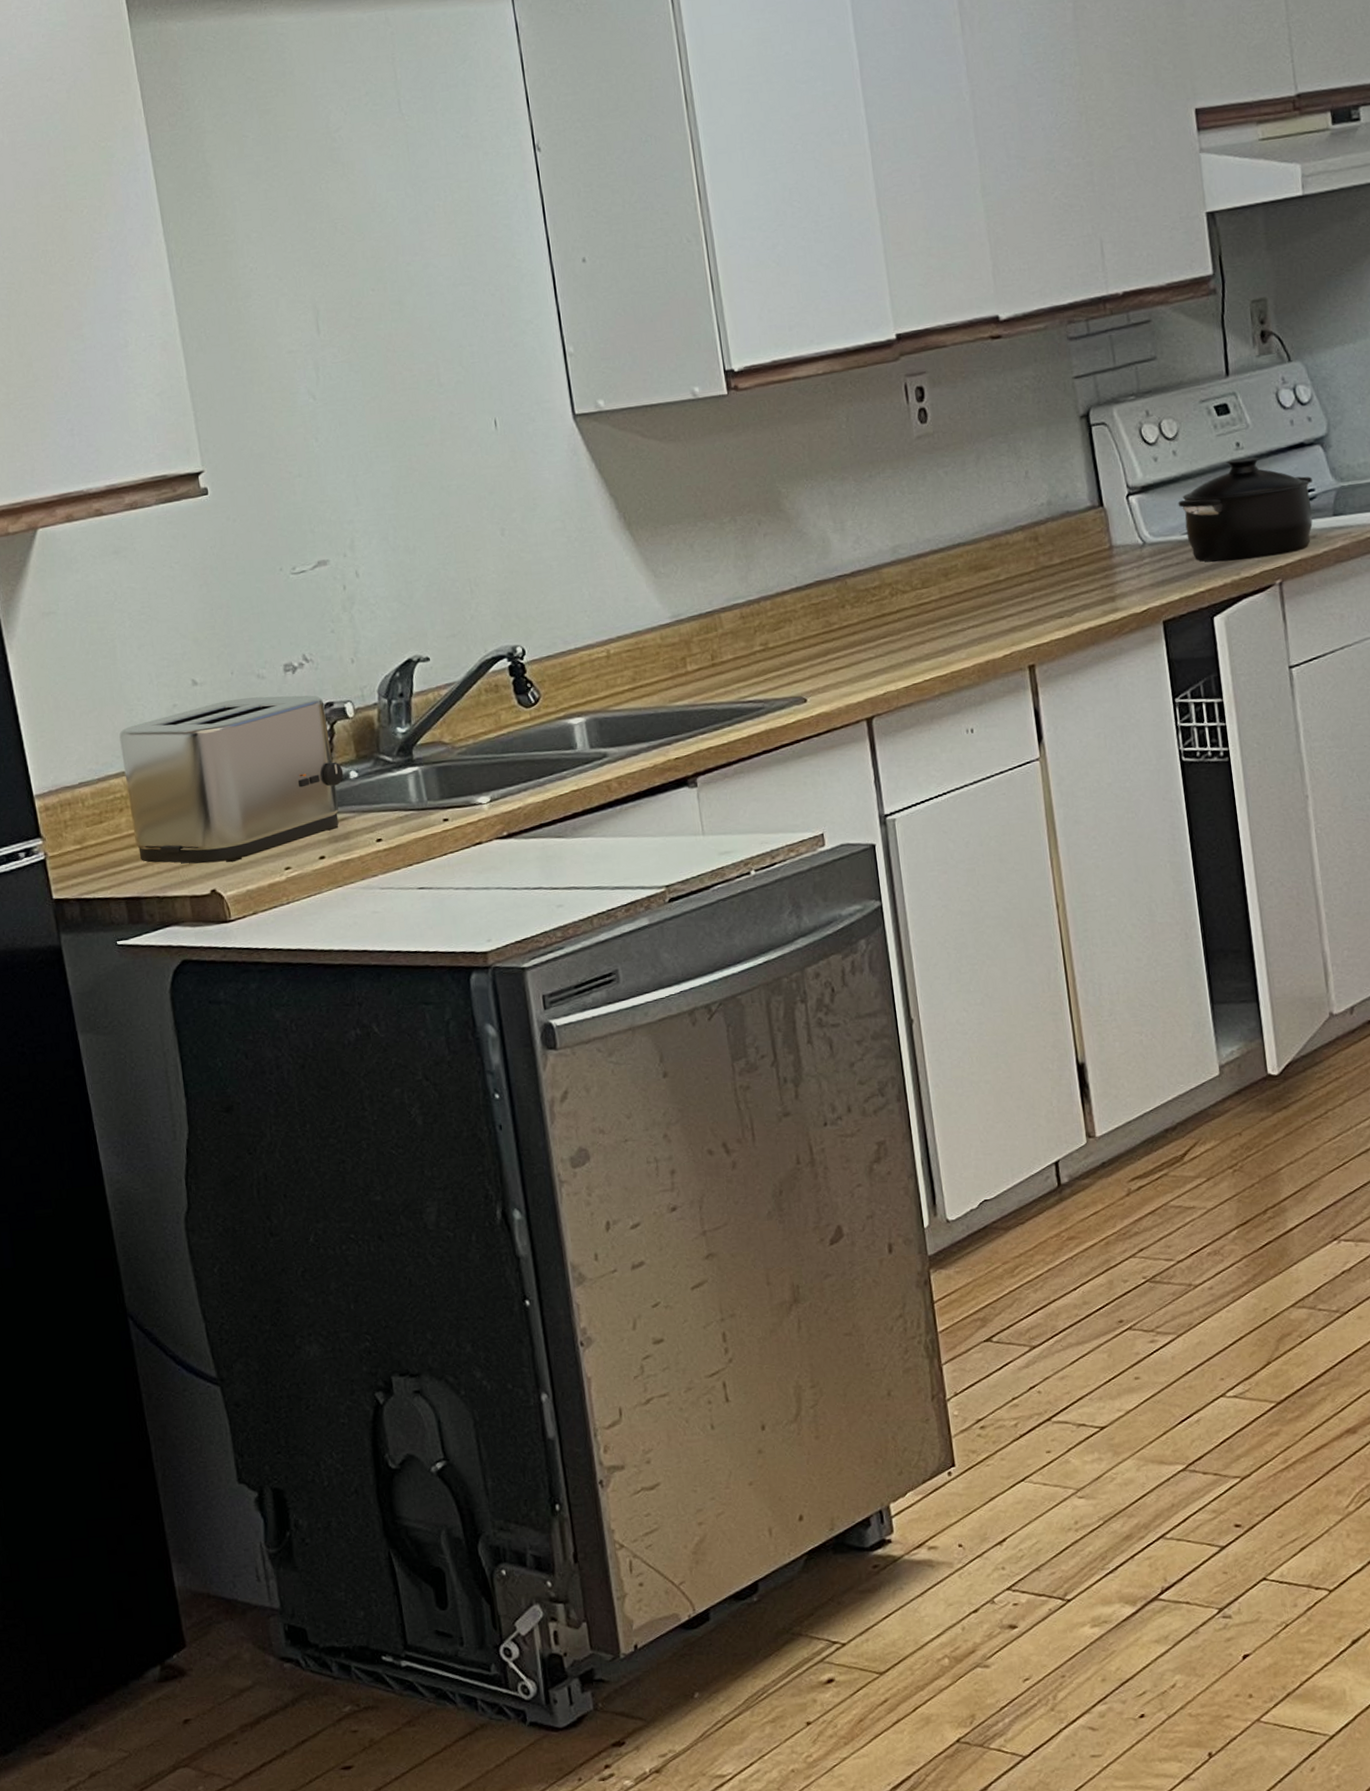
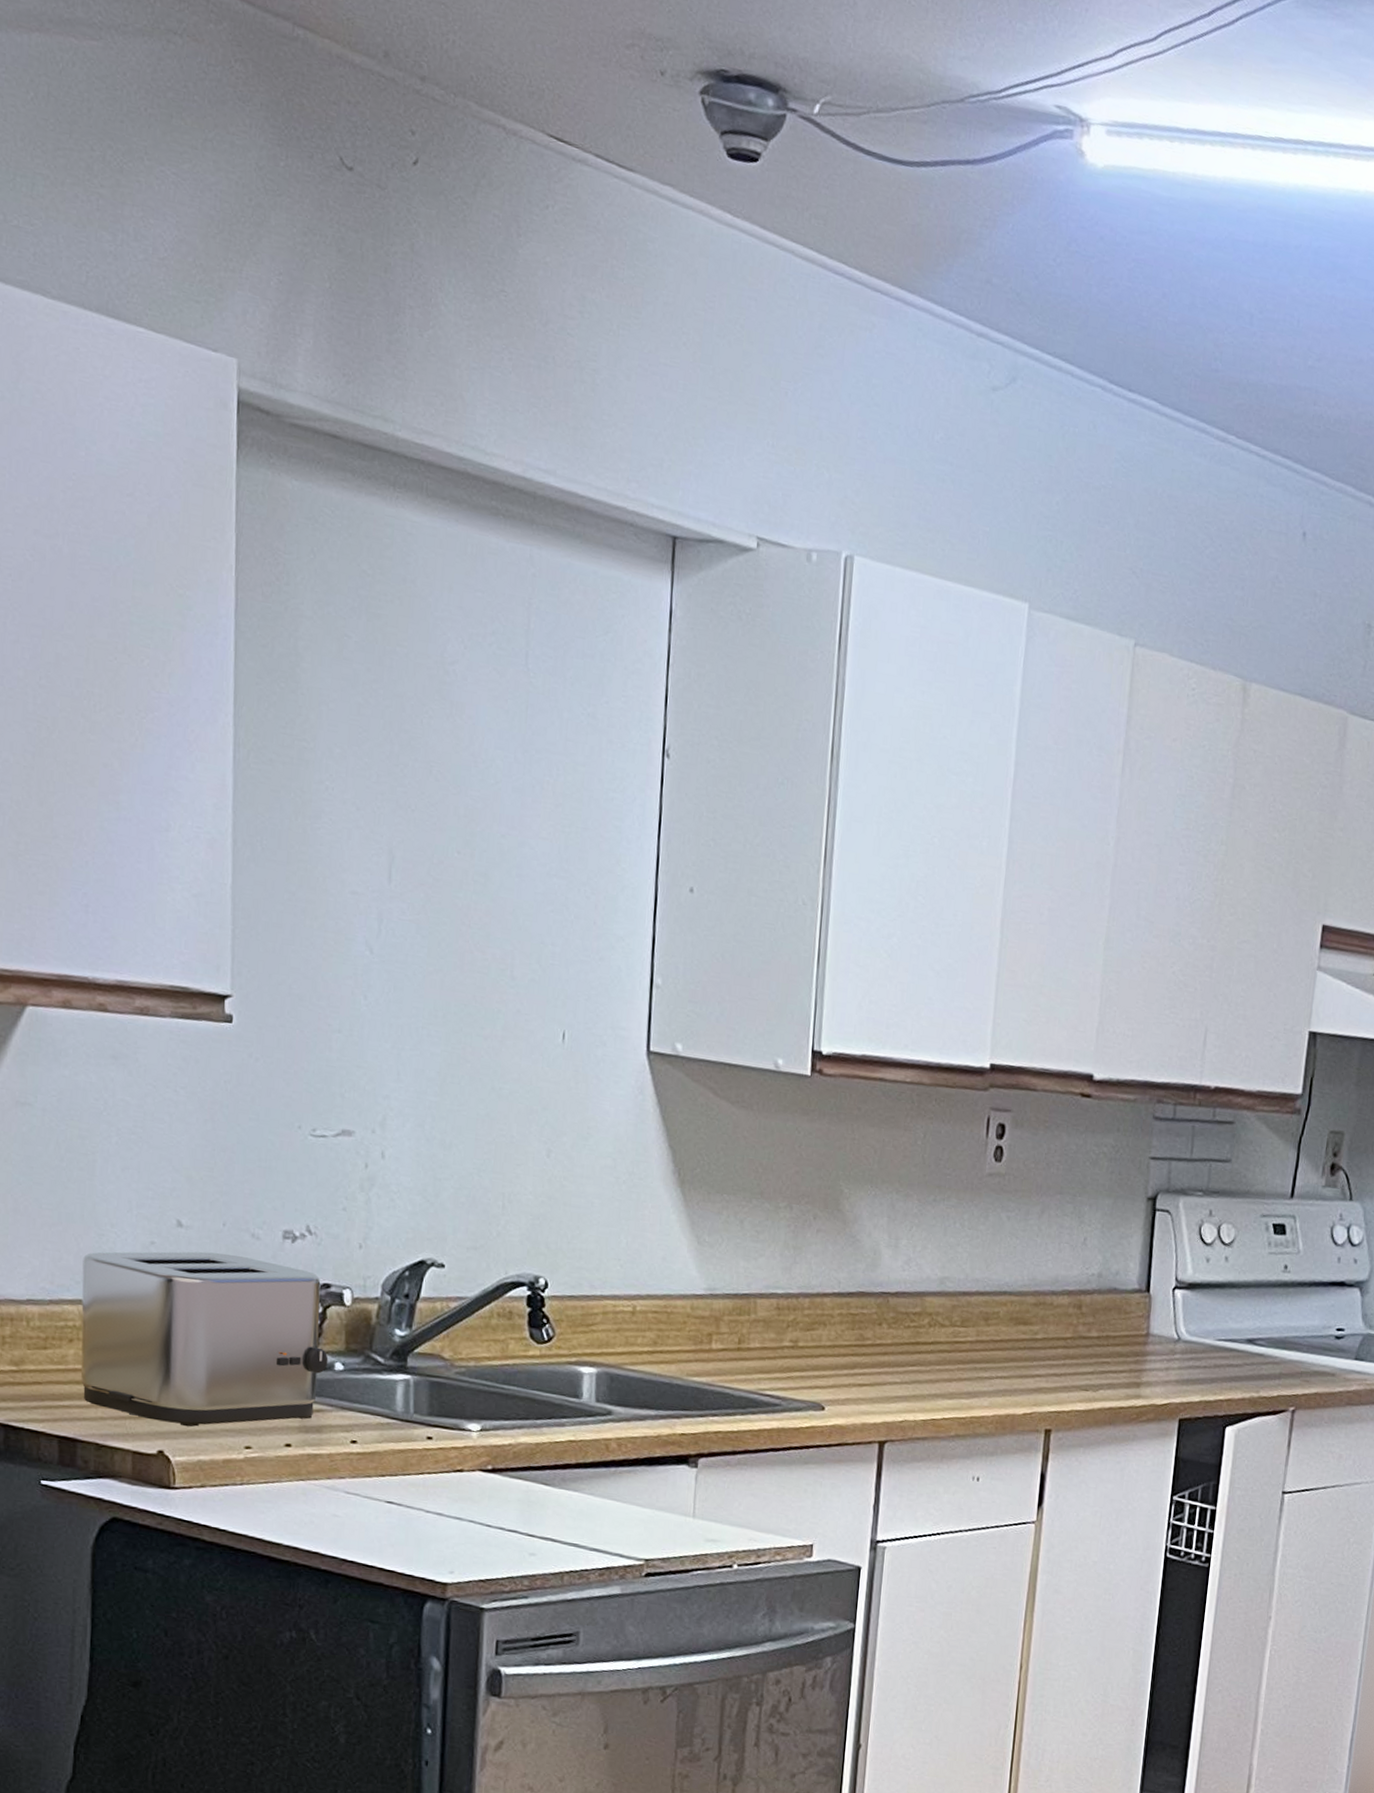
saucepan: present [1178,457,1313,562] -> none [1218,1280,1344,1385]

